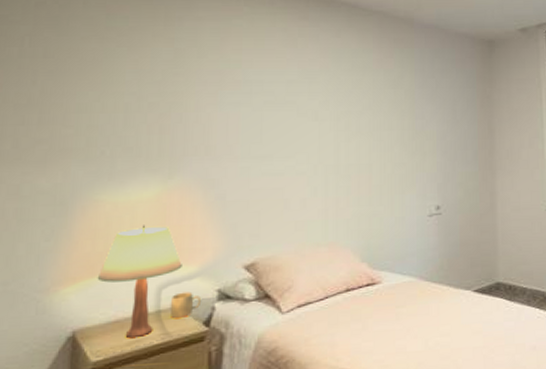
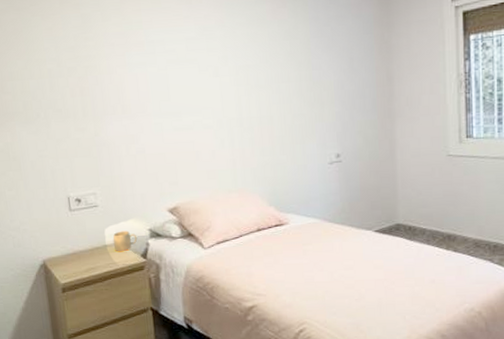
table lamp: present [97,225,182,339] -> none [53,176,118,267]

